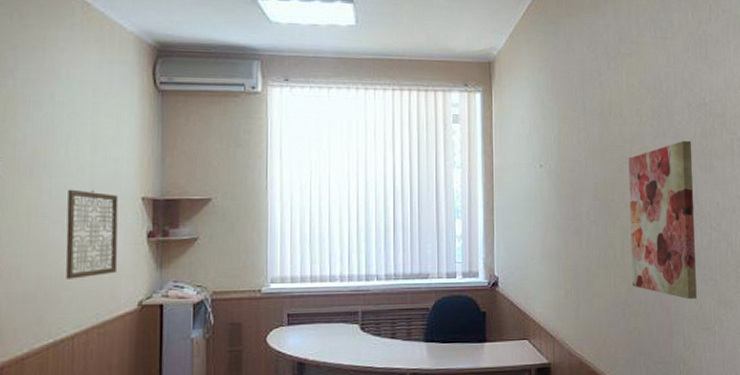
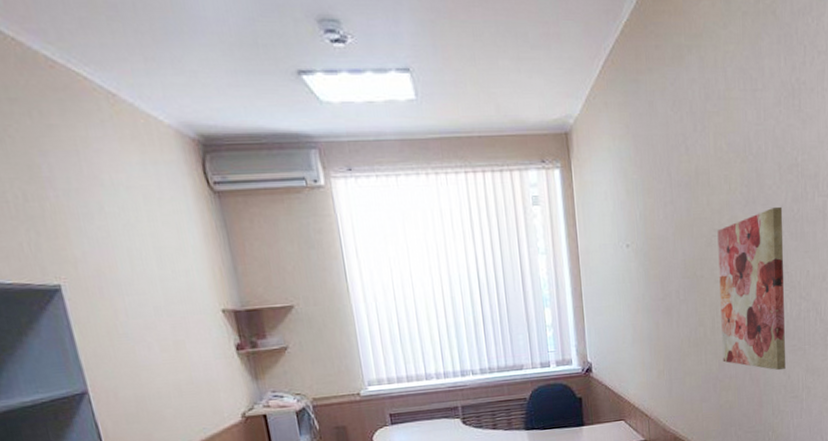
wall art: present [65,189,119,279] -> none [144,305,214,398]

